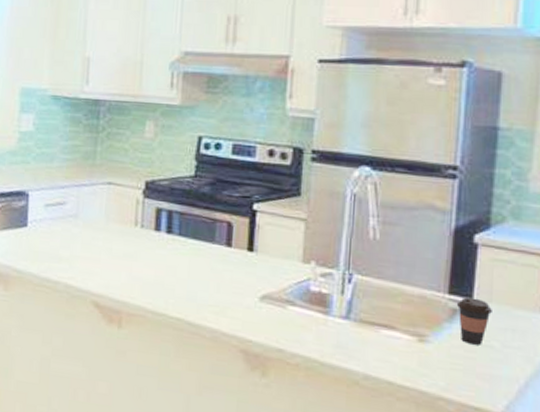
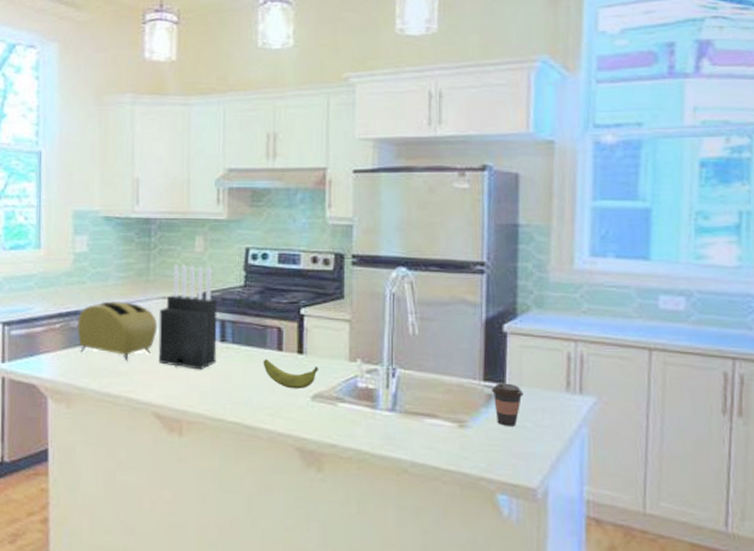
toaster: none [19,183,102,247] -> present [77,301,158,362]
knife block: none [100,149,166,261] -> present [158,264,218,370]
banana: none [210,254,270,289] -> present [263,359,319,390]

